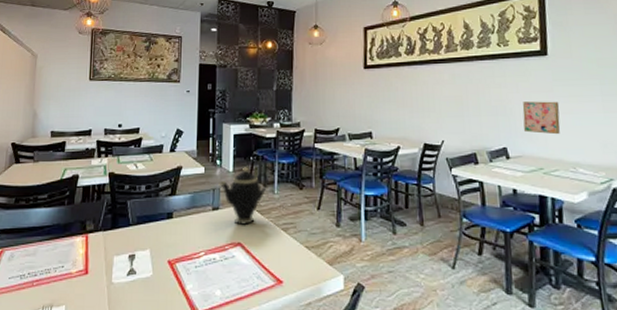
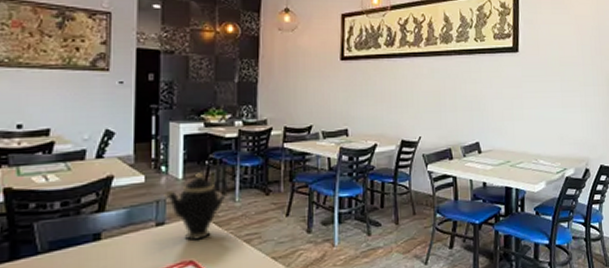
wall art: present [522,101,561,135] -> none [494,96,527,129]

